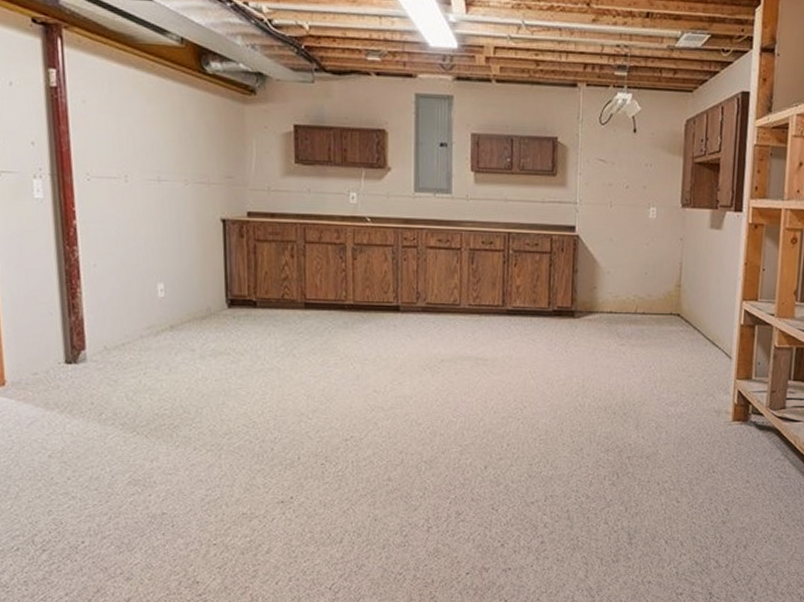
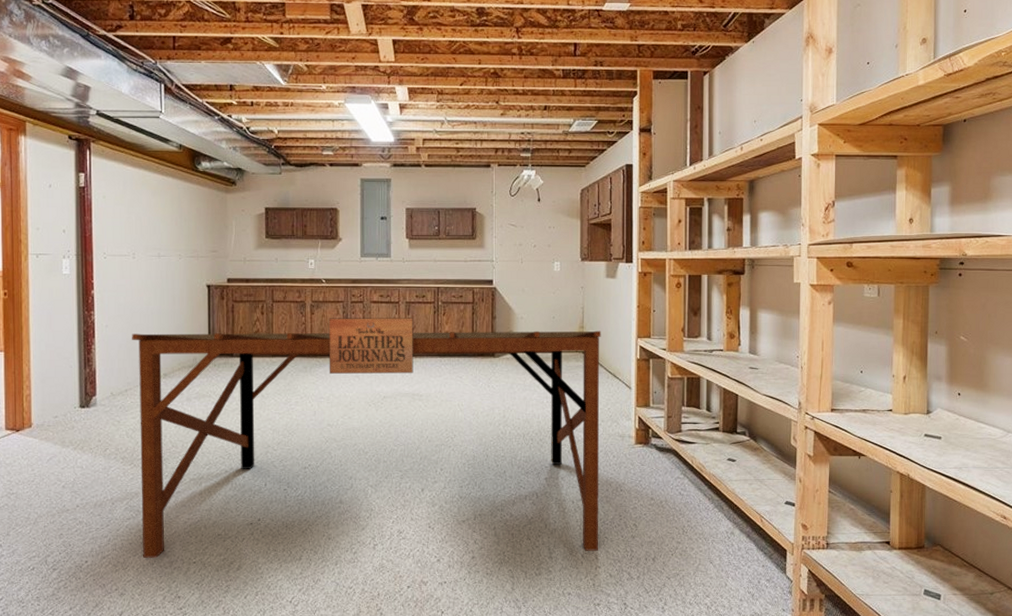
work table: none [128,265,701,539] -> present [132,318,601,558]

